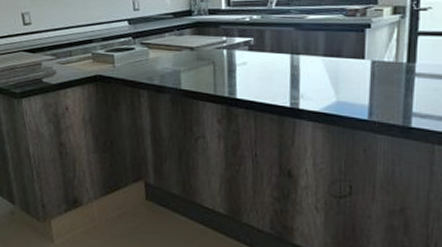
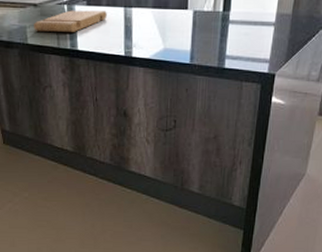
cutting board: none [188,55,271,79] -> present [34,10,107,32]

